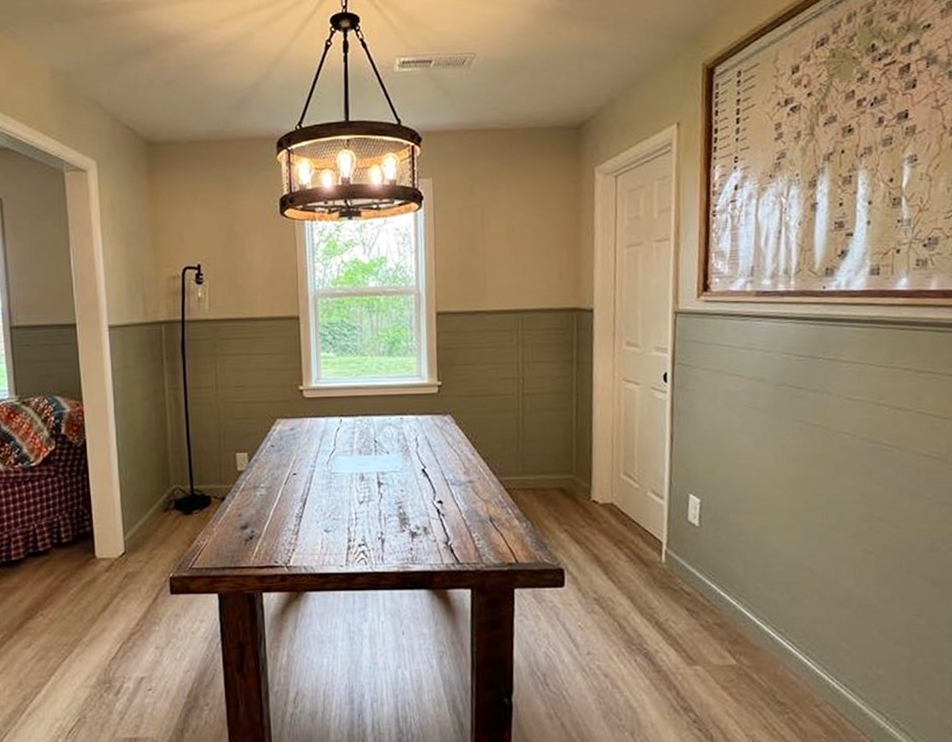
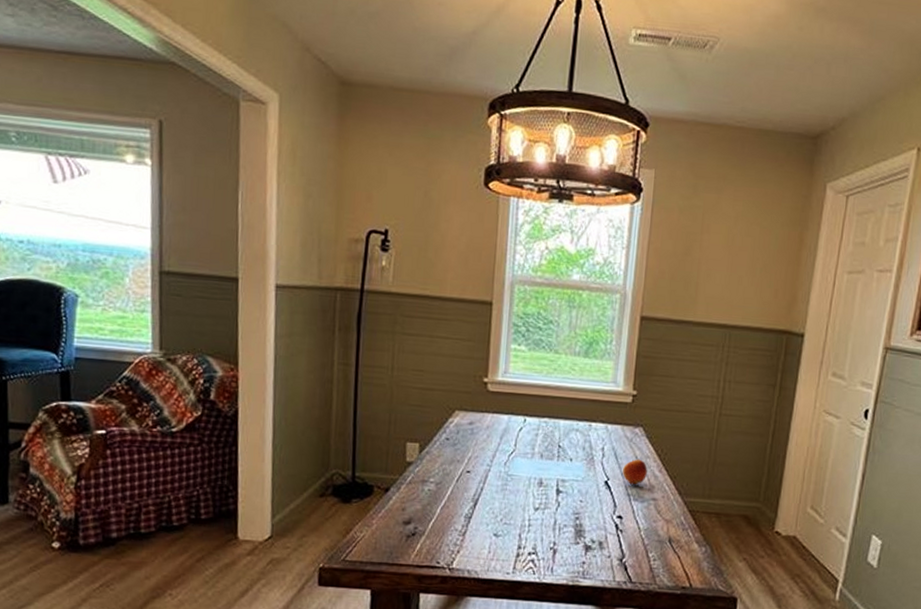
apple: none [437,445,461,470] -> present [623,459,647,485]

